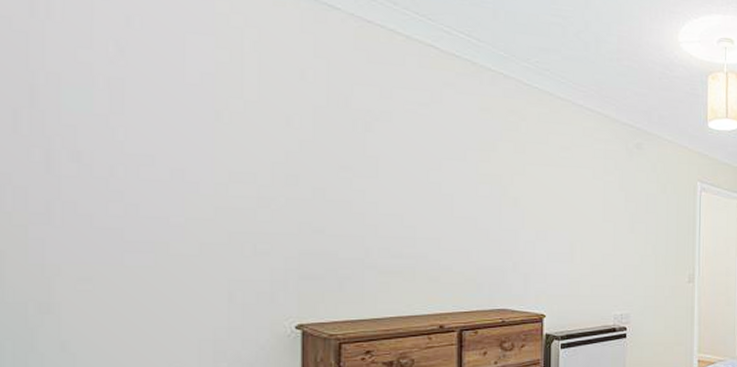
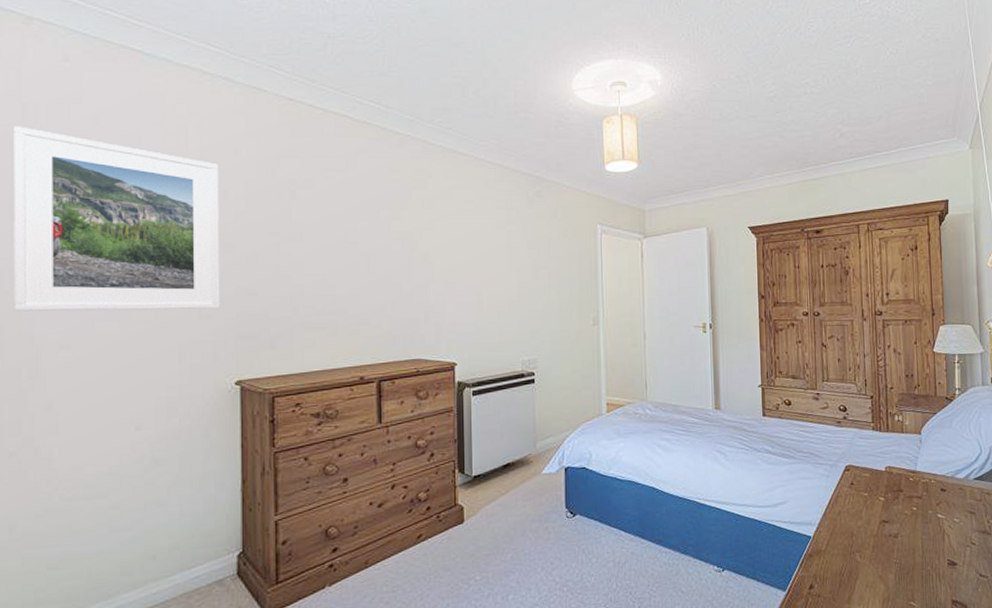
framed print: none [18,19,281,246] -> present [14,126,220,312]

